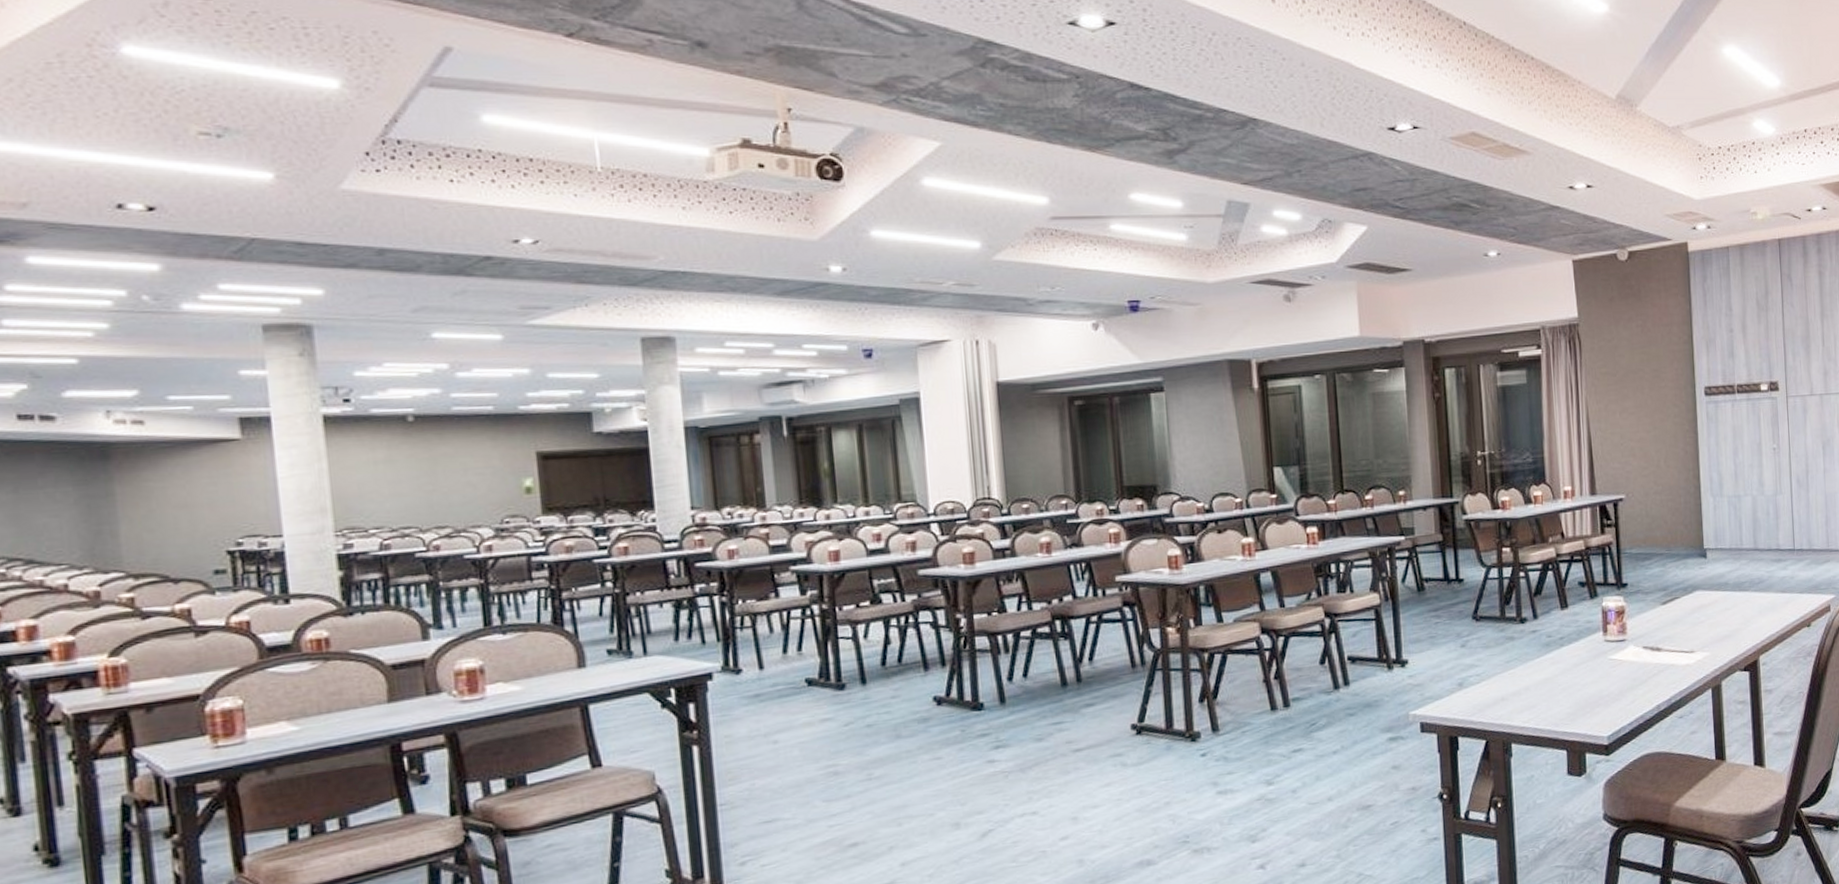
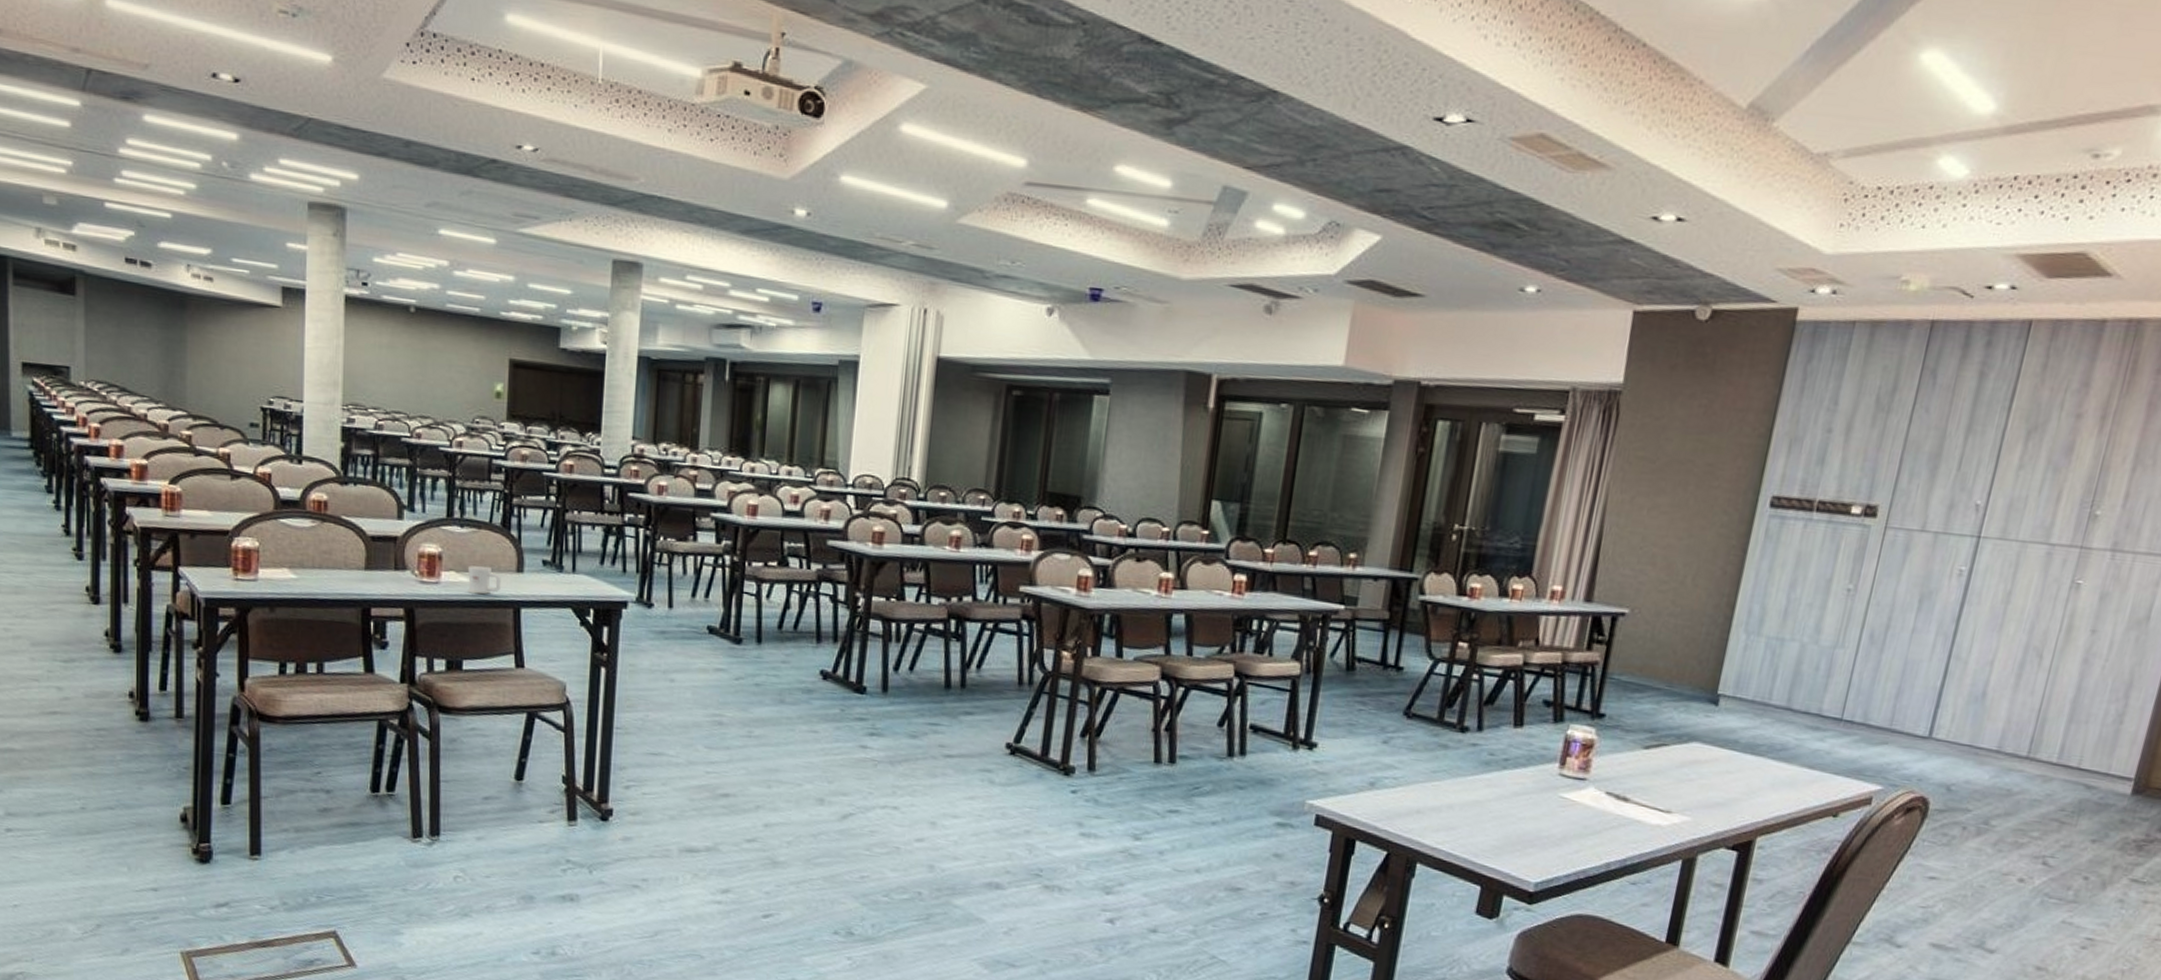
mug: none [517,668,561,702] -> present [467,565,501,595]

